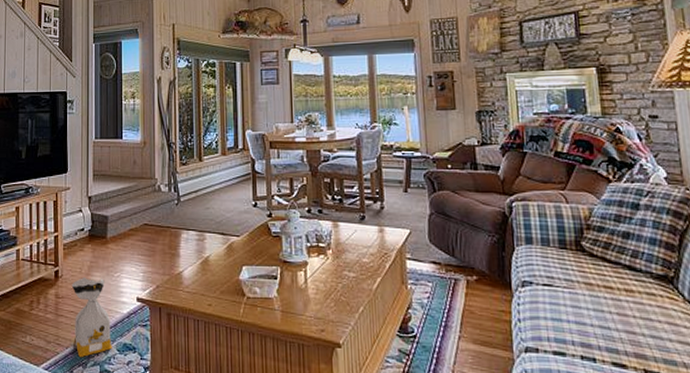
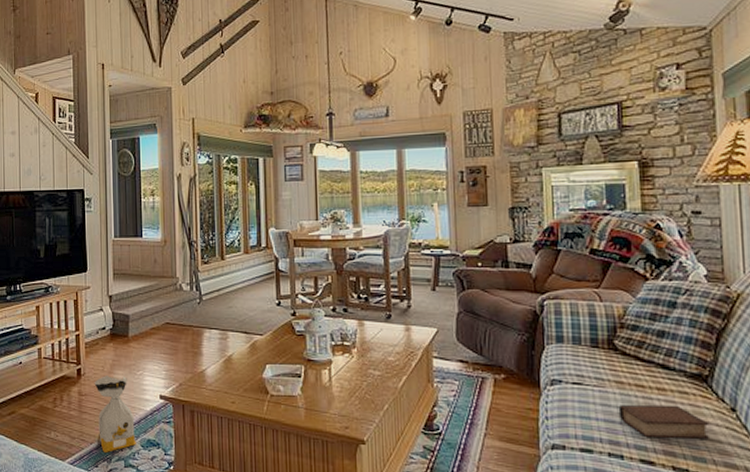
book: none [588,306,678,341] -> present [618,404,709,439]

